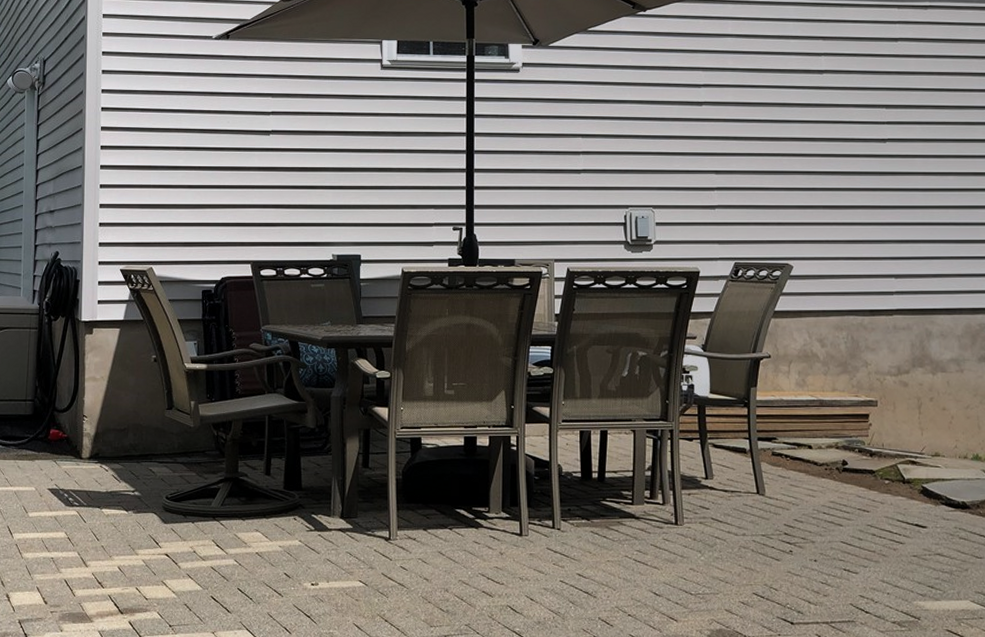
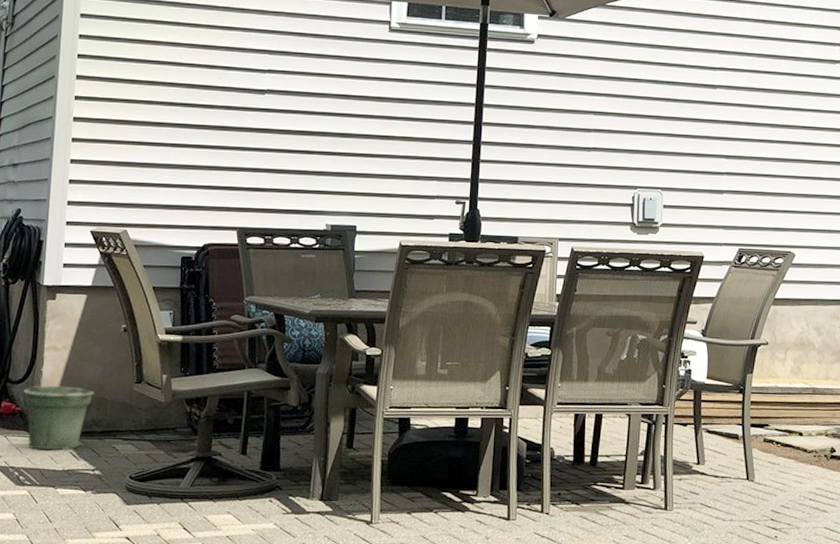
flower pot: none [69,413,131,474] -> present [24,385,94,451]

